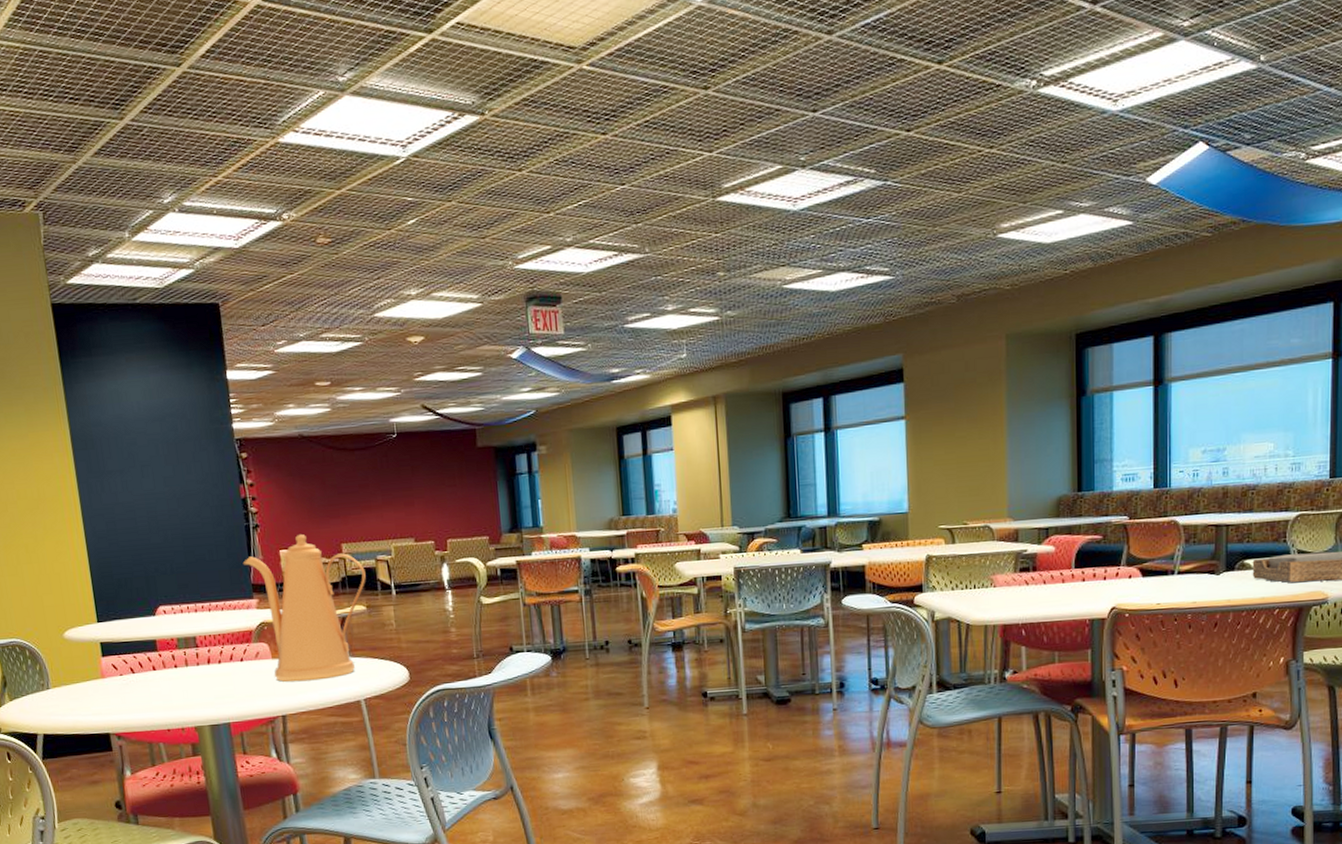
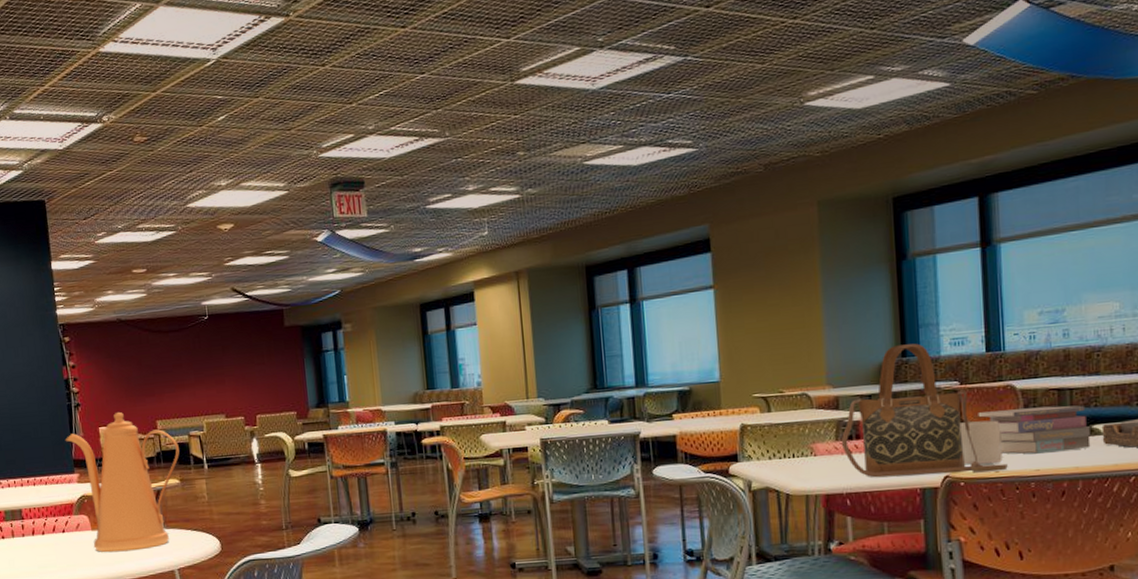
handbag: none [1020,478,1168,609] -> present [842,343,1008,478]
mug: none [1127,554,1164,597] -> present [959,420,1003,465]
books: none [1144,541,1242,587] -> present [978,405,1091,454]

